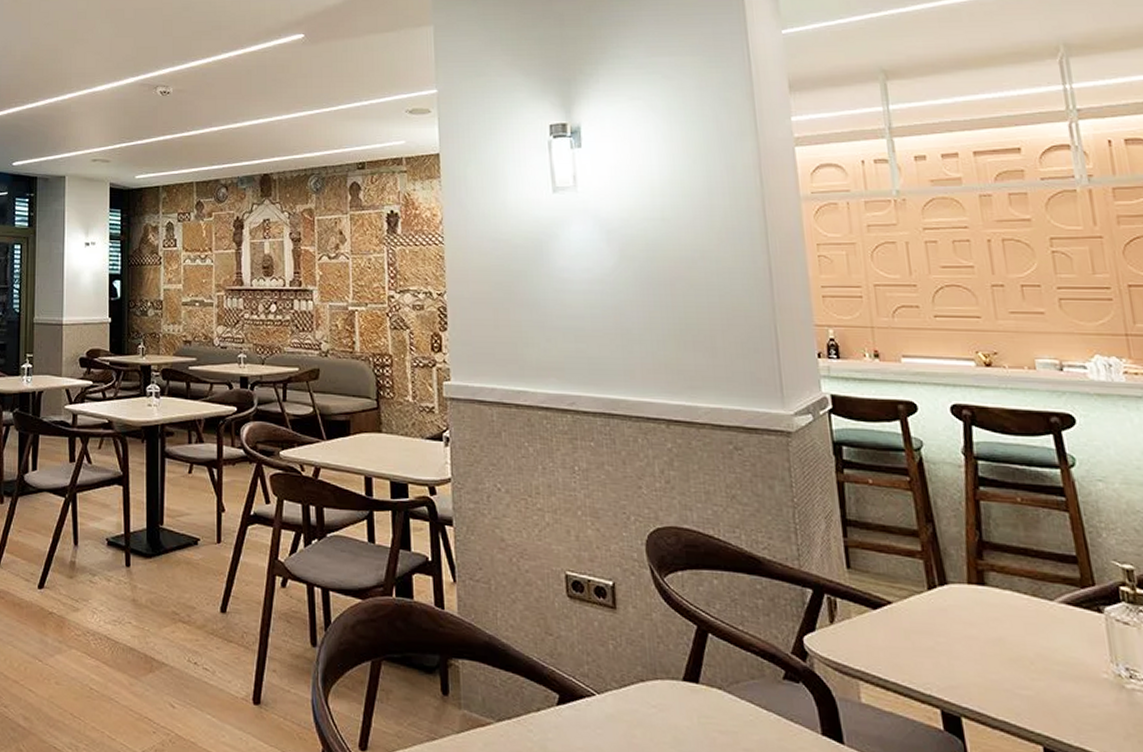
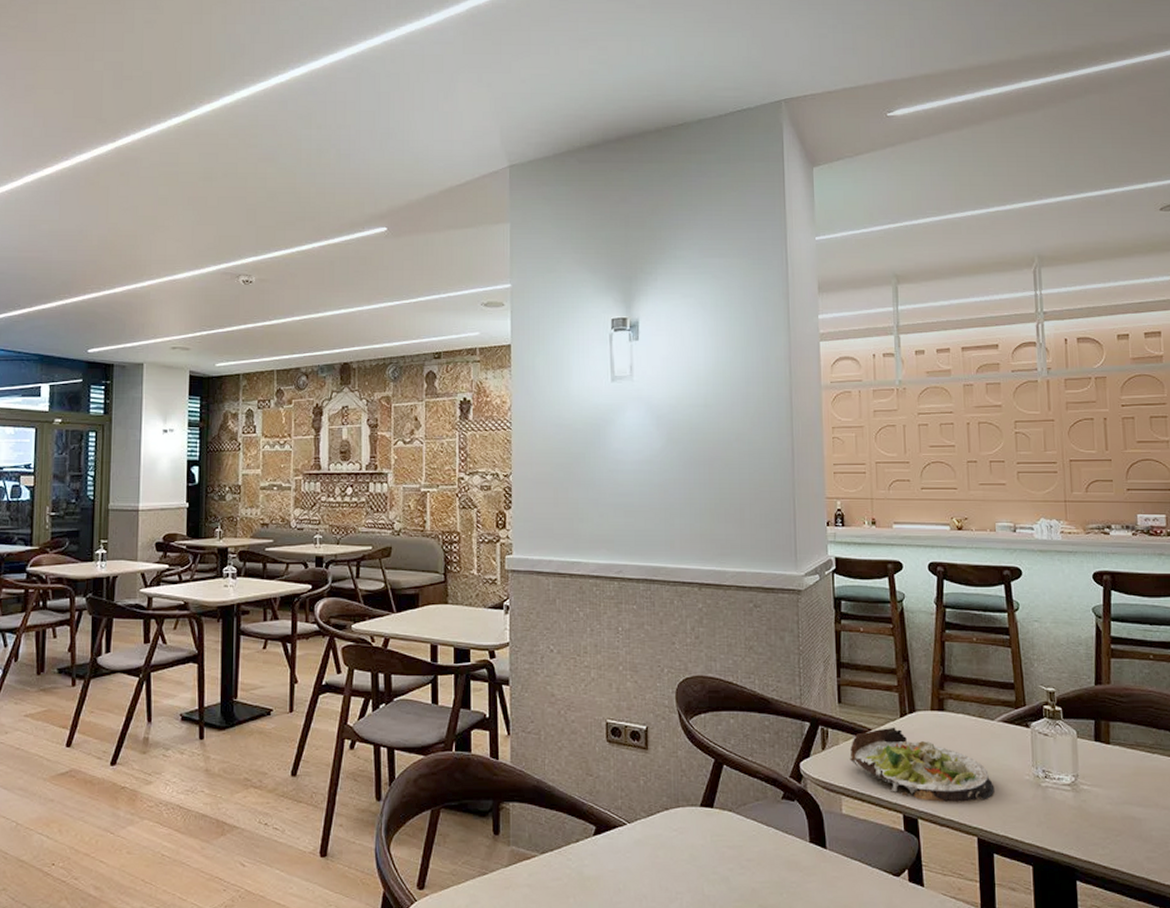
salad plate: none [866,601,1062,701] -> present [850,727,995,802]

